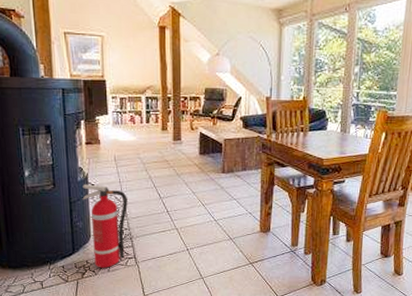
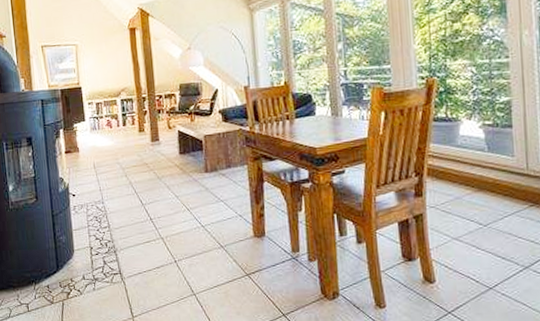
fire extinguisher: present [82,184,128,268] -> none [64,194,110,286]

